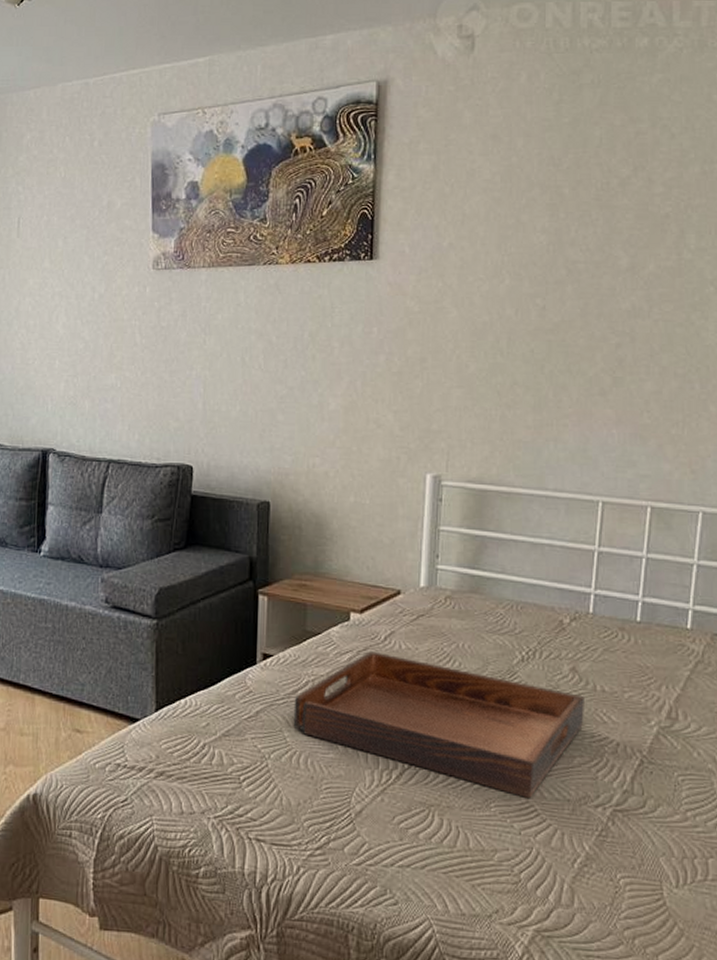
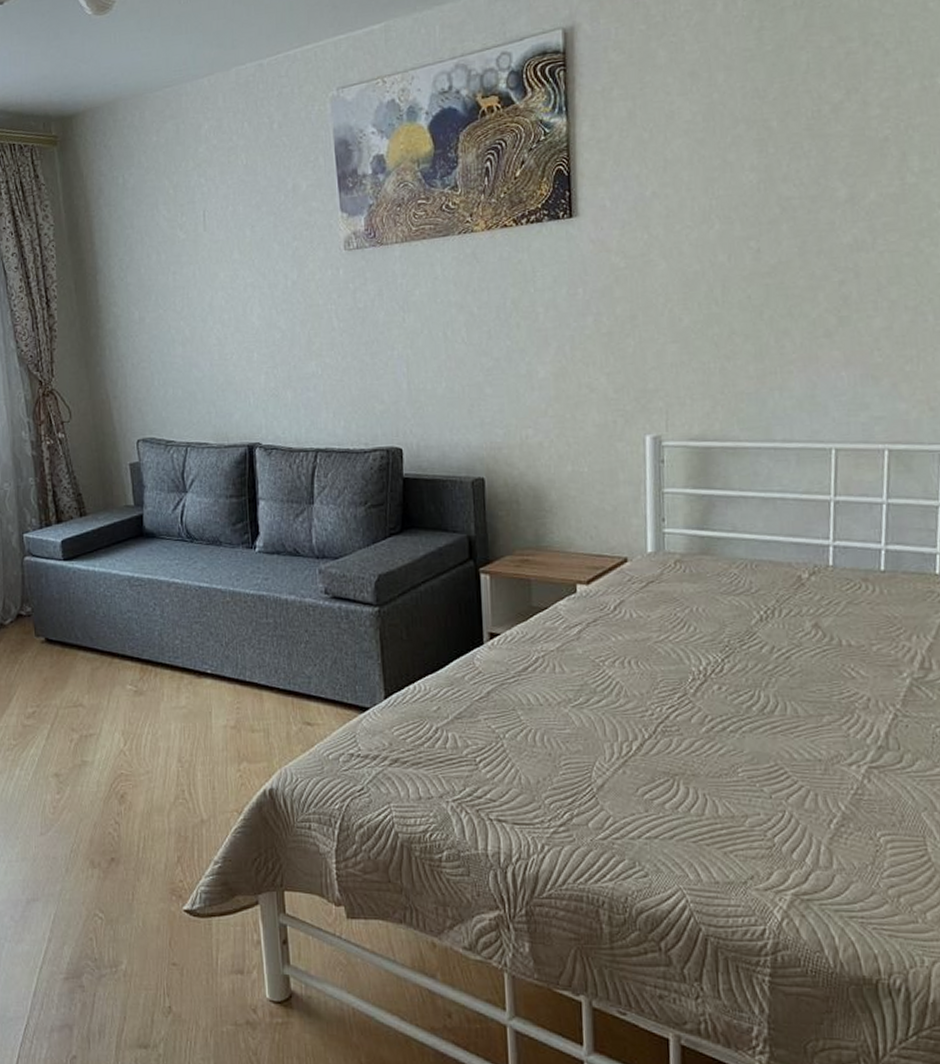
serving tray: present [293,651,584,798] -> none [525,622,831,760]

